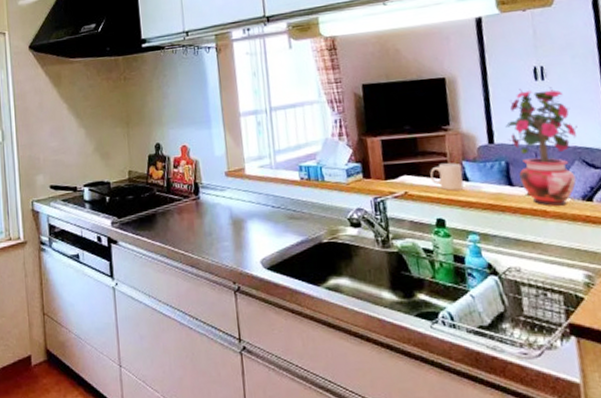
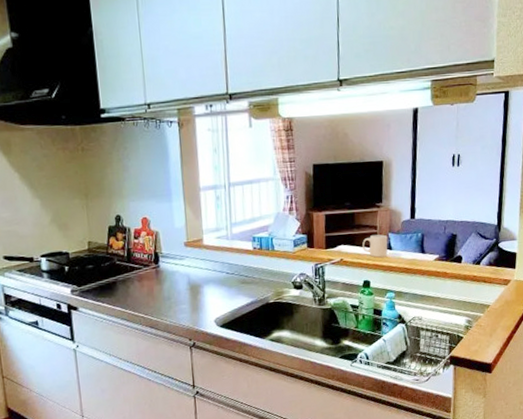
potted flower: present [505,87,578,206] -> none [425,172,478,269]

